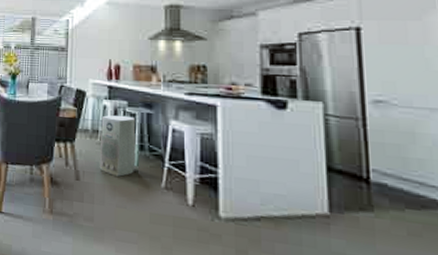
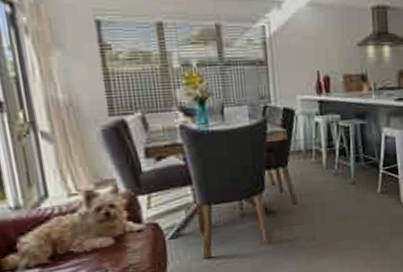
air purifier: present [99,115,136,177] -> none [314,129,352,192]

